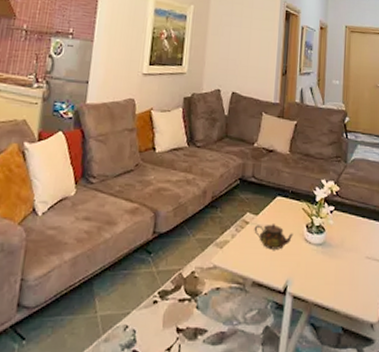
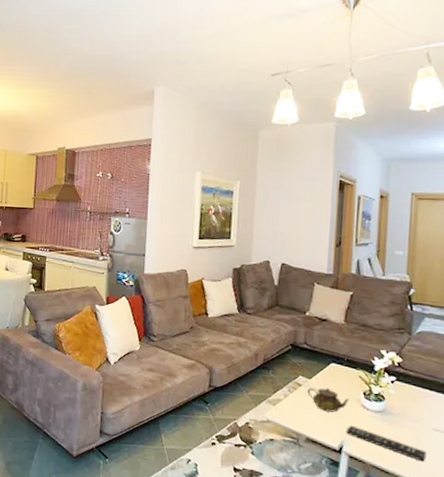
remote control: none [290,262,361,293] -> present [346,425,427,462]

